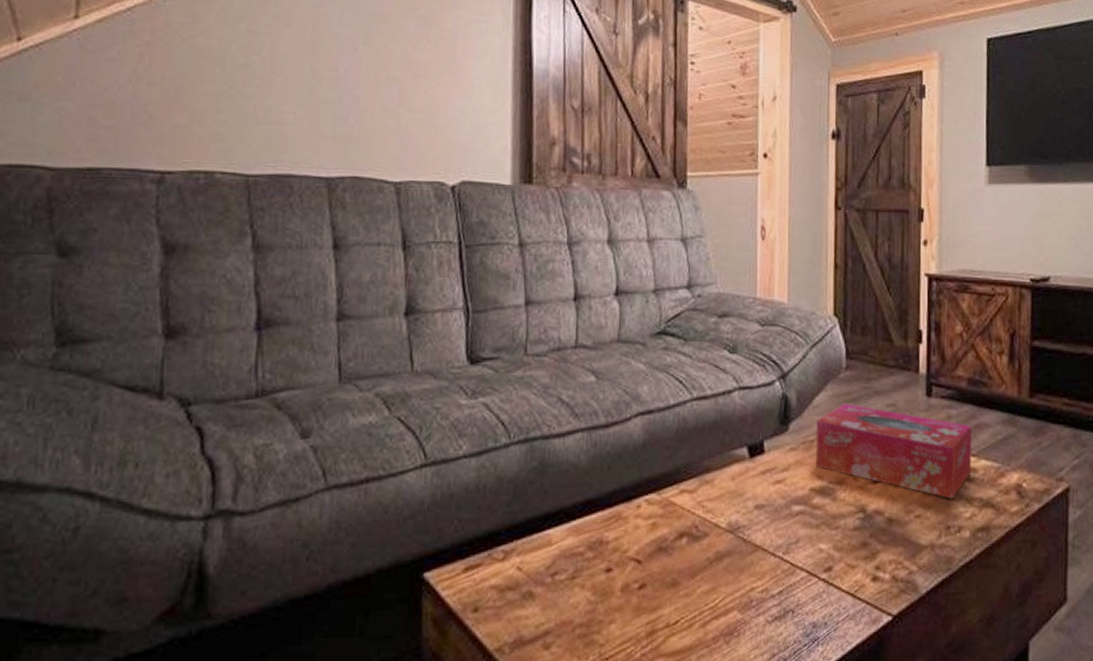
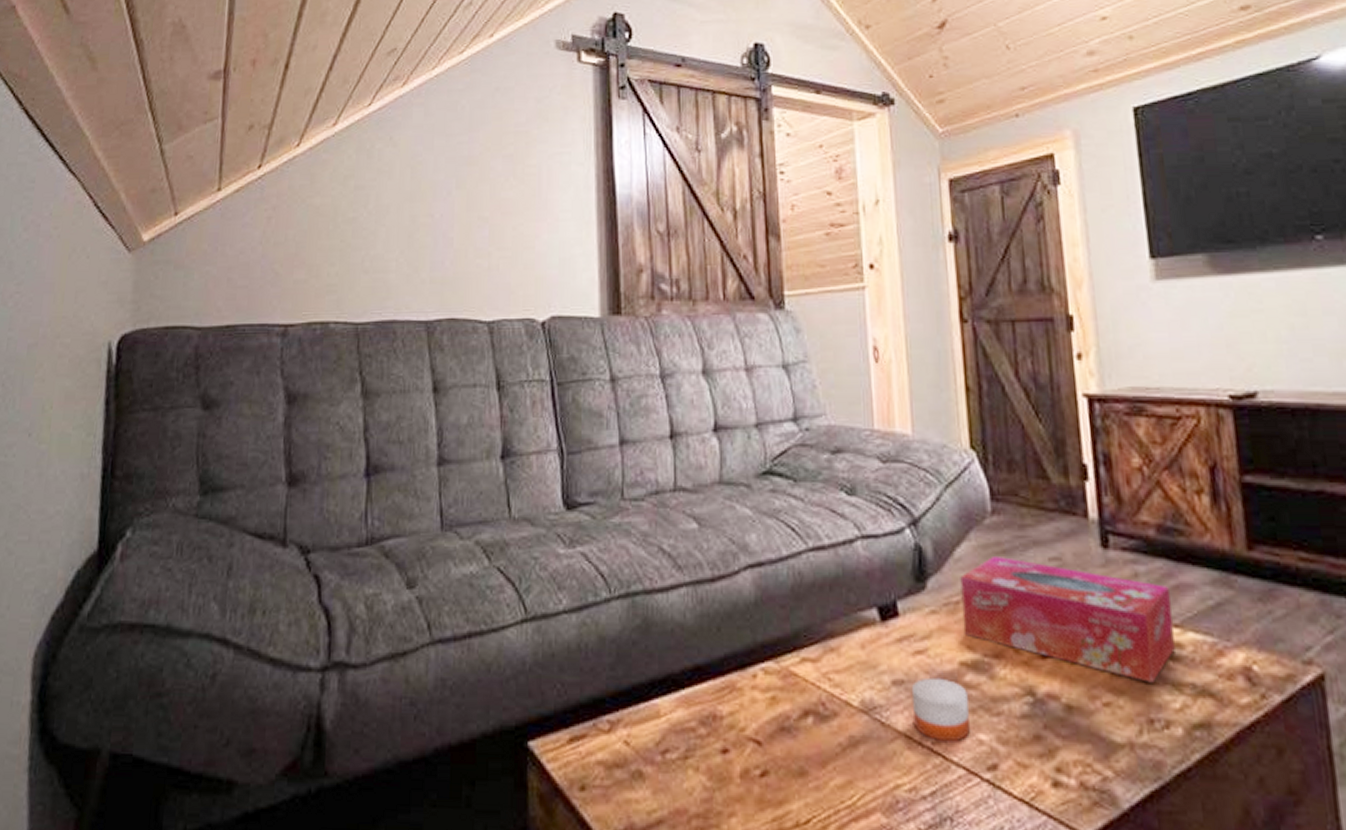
candle: none [769,501,814,552] -> present [911,677,970,742]

